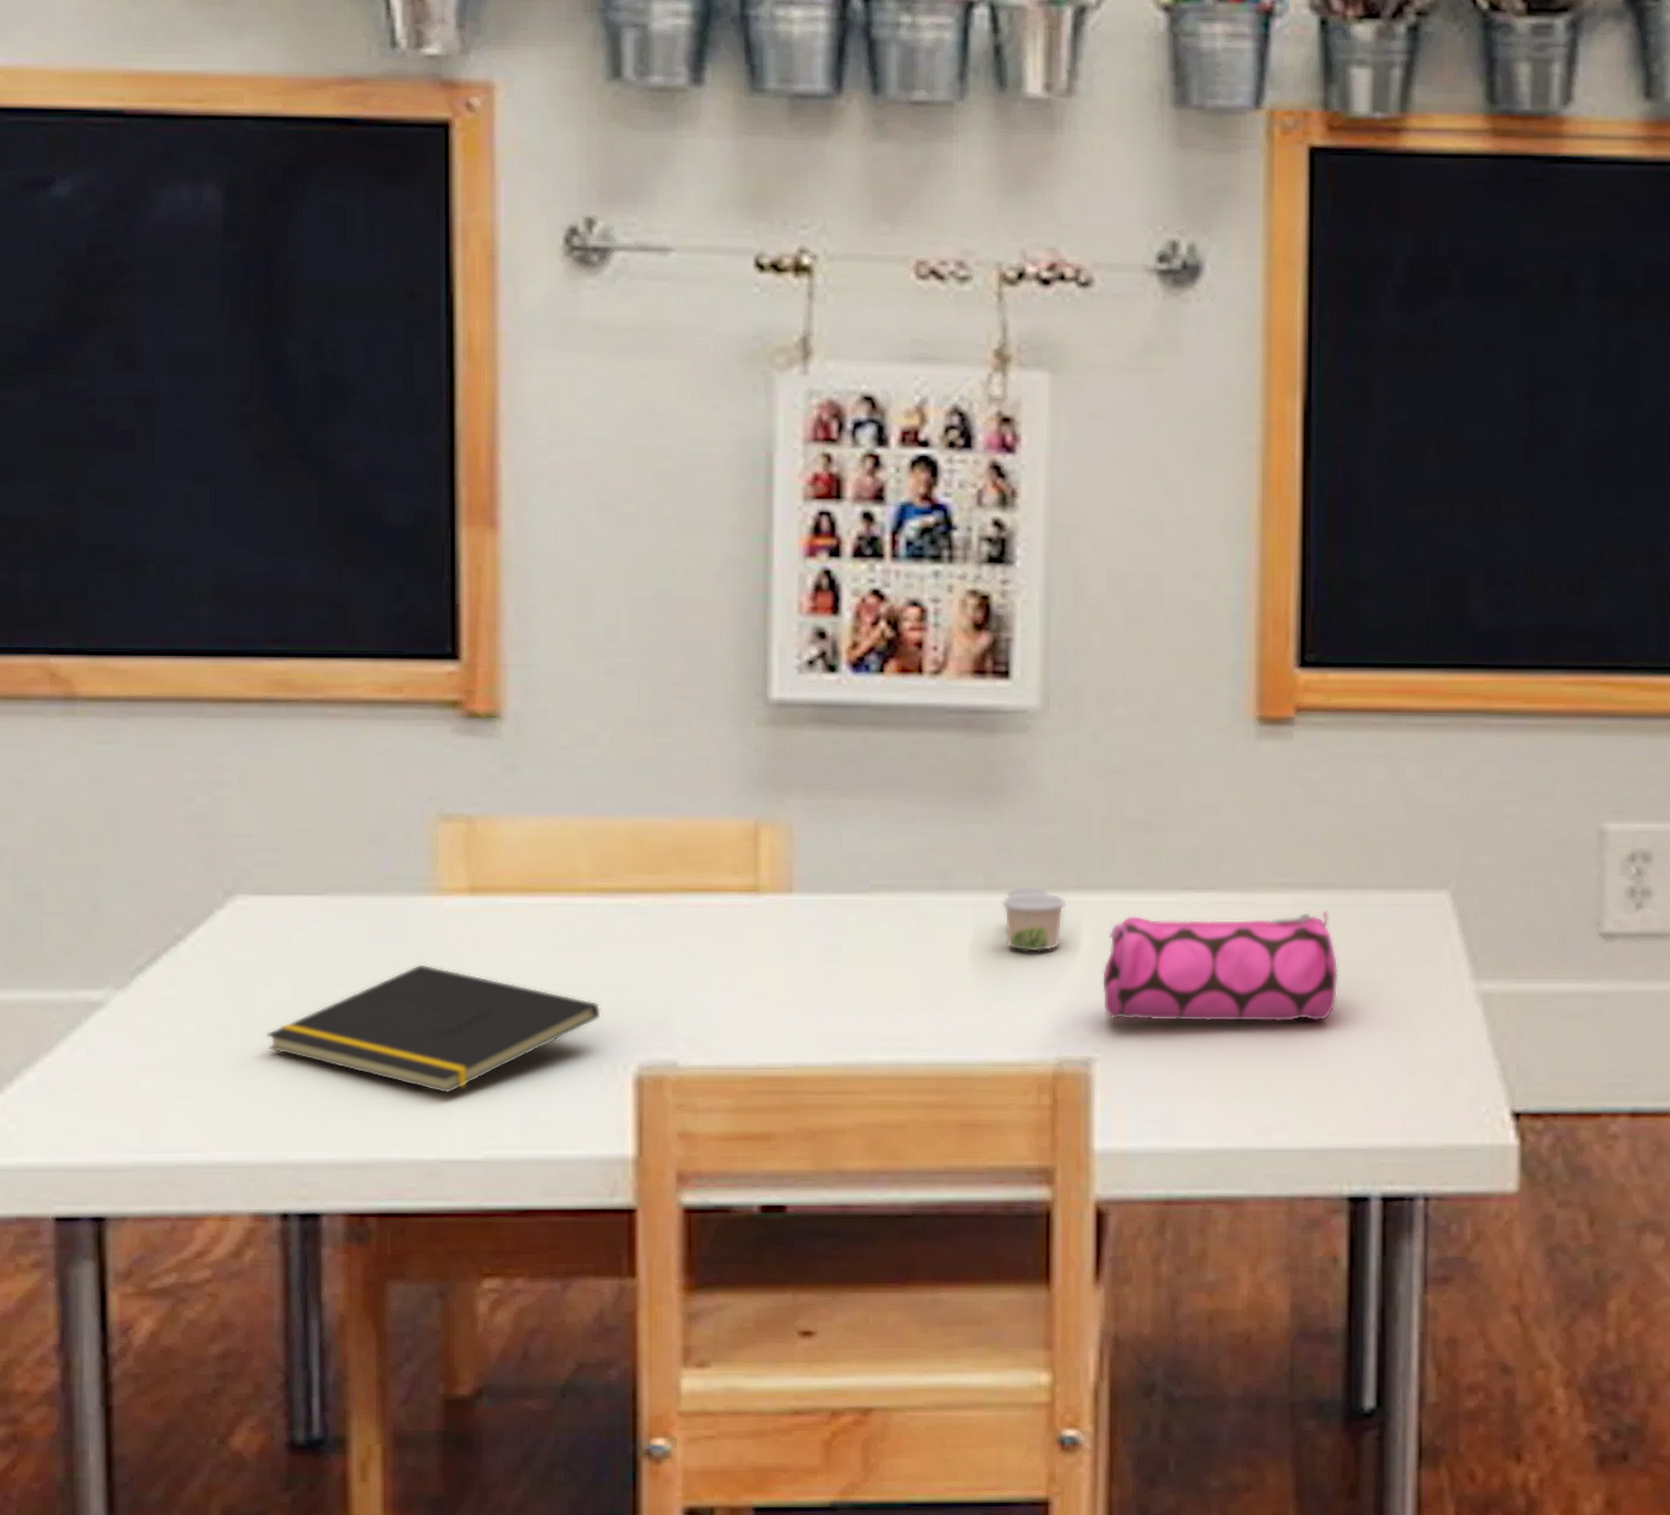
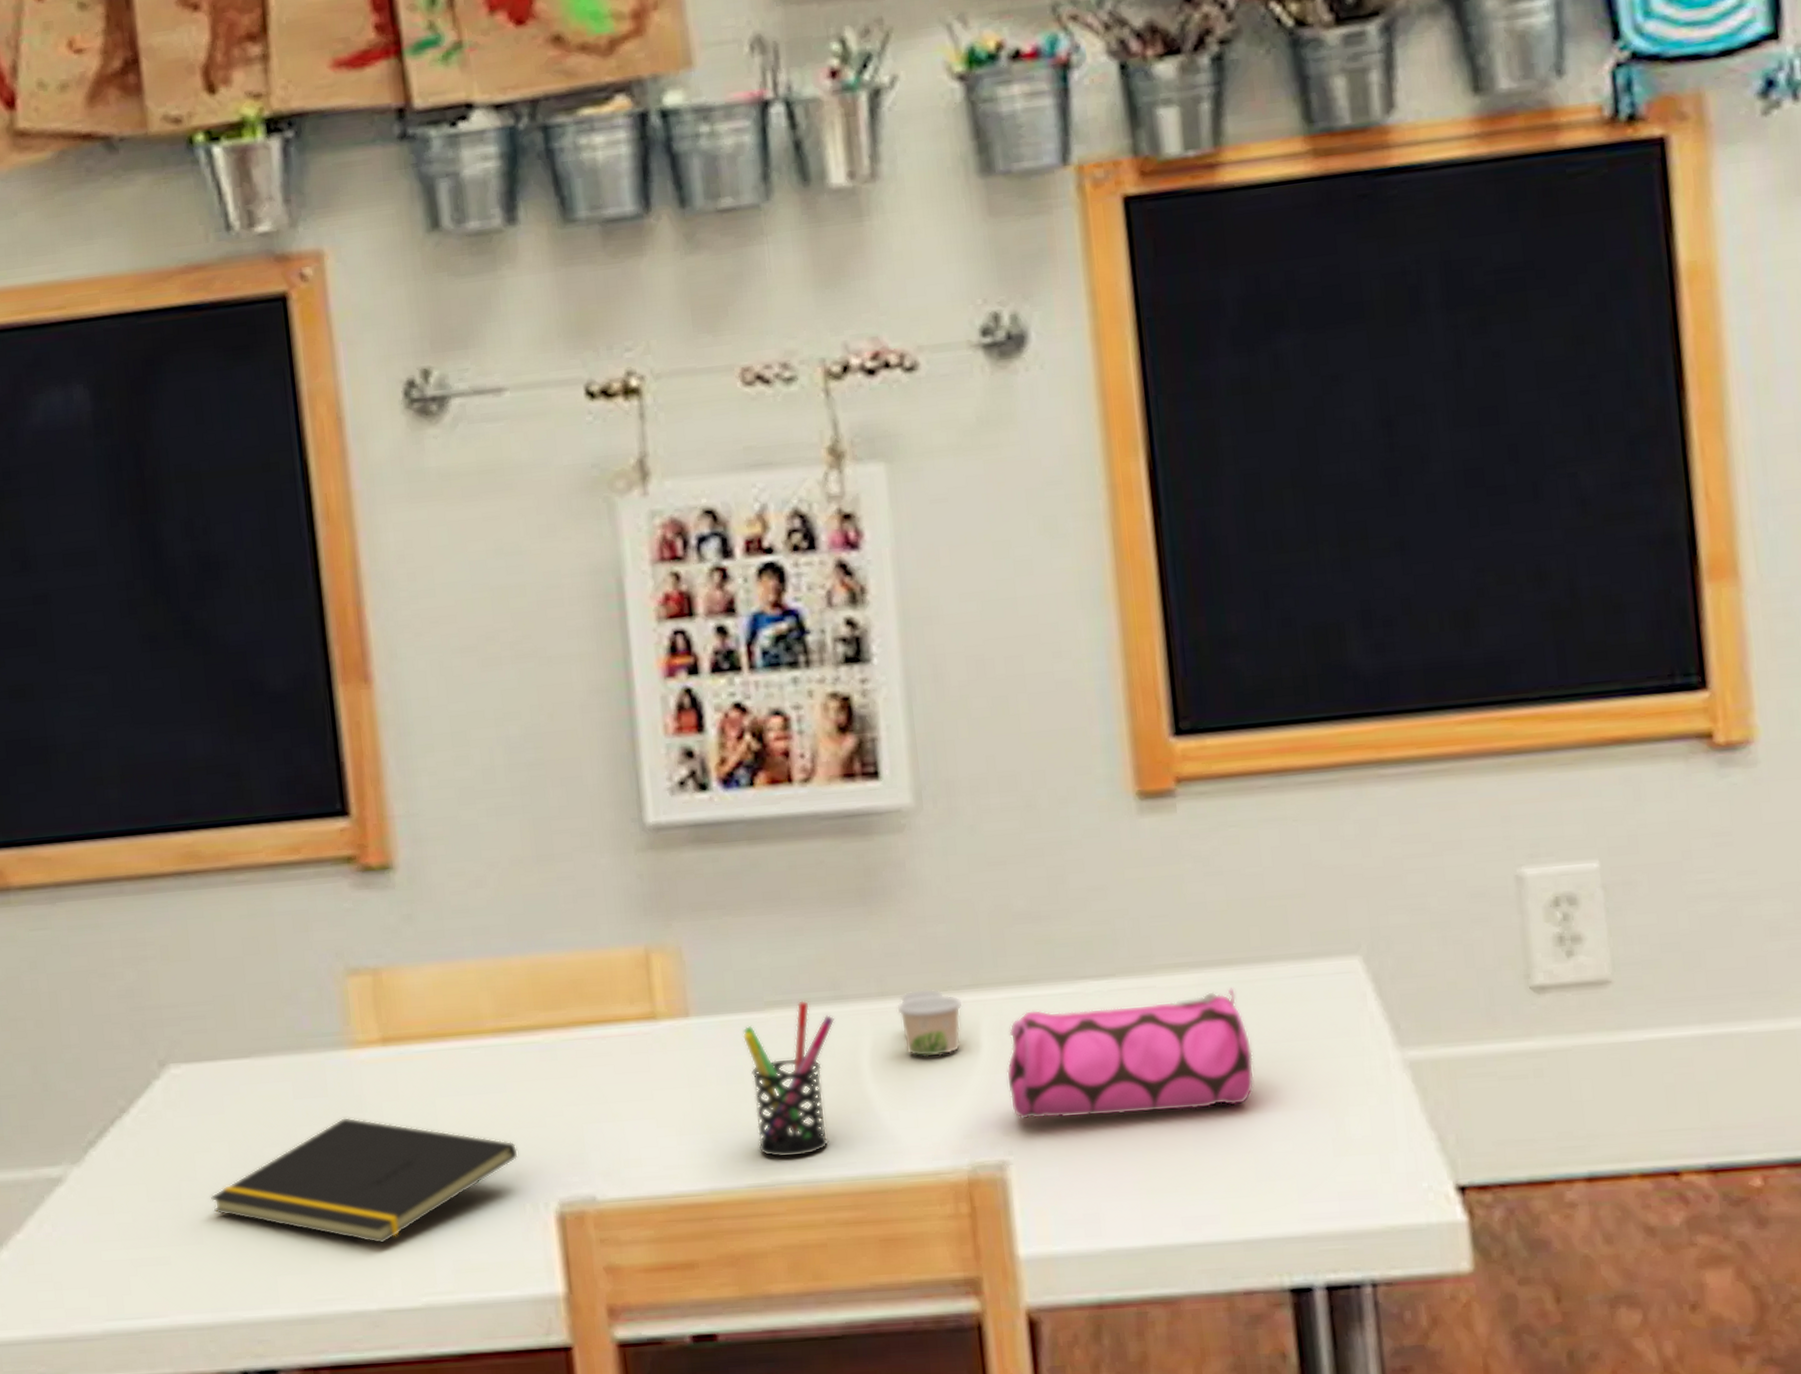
pen holder: none [844,887,938,1039] -> present [742,1000,835,1158]

